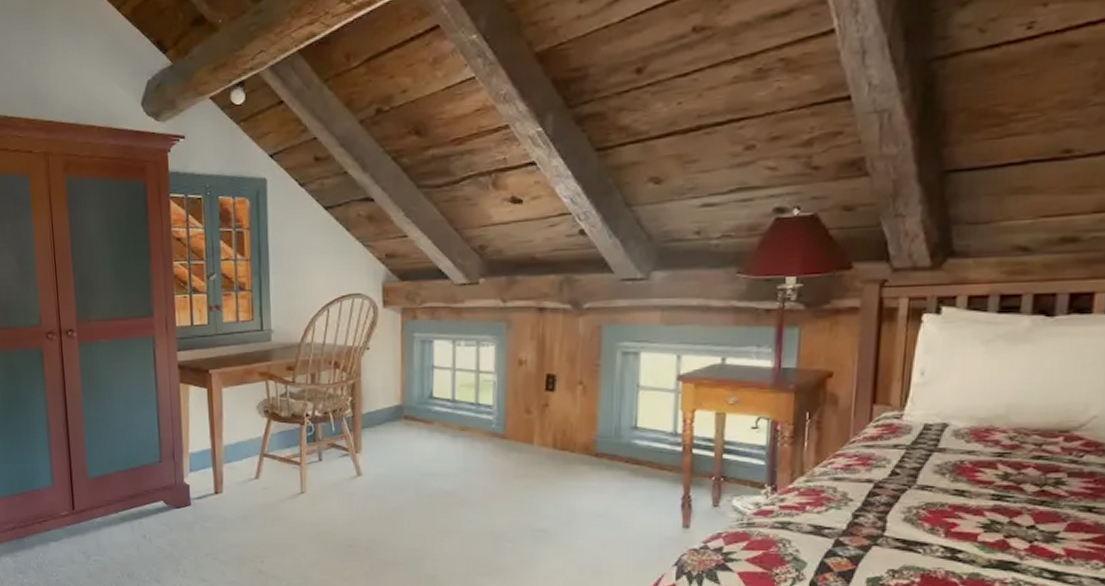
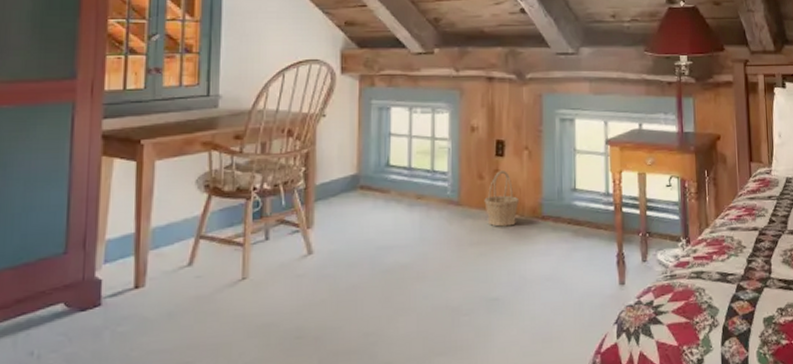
basket: none [531,406,571,462] -> present [484,171,520,227]

